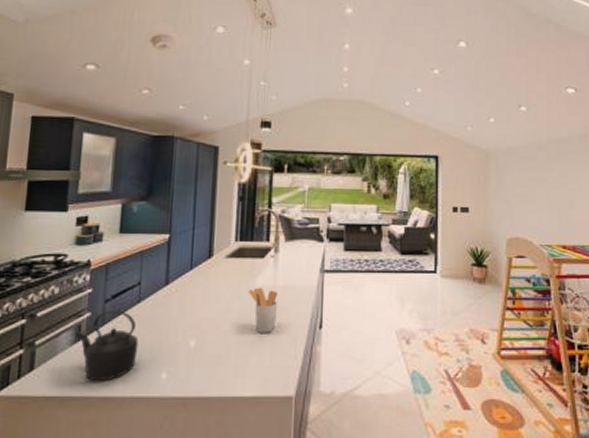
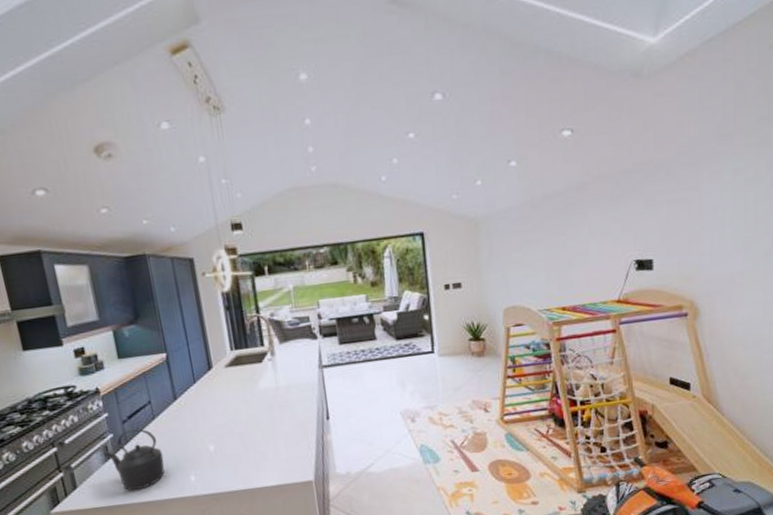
utensil holder: present [248,287,278,333] -> none [253,390,286,431]

